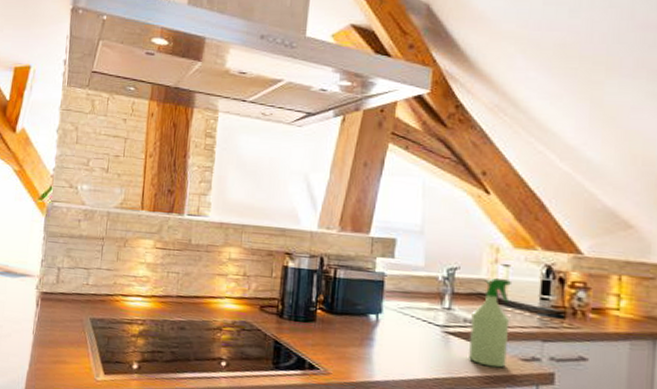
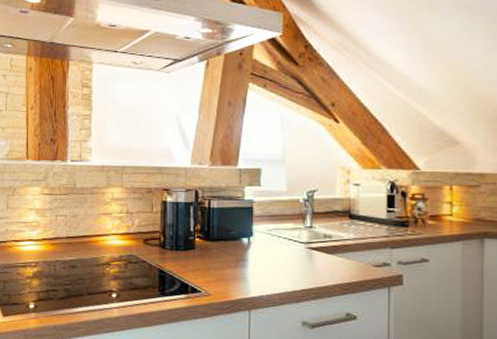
spray bottle: present [469,278,511,368] -> none [330,197,363,275]

